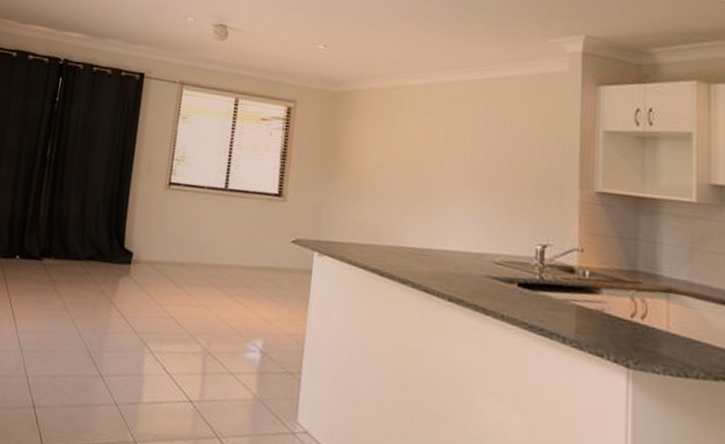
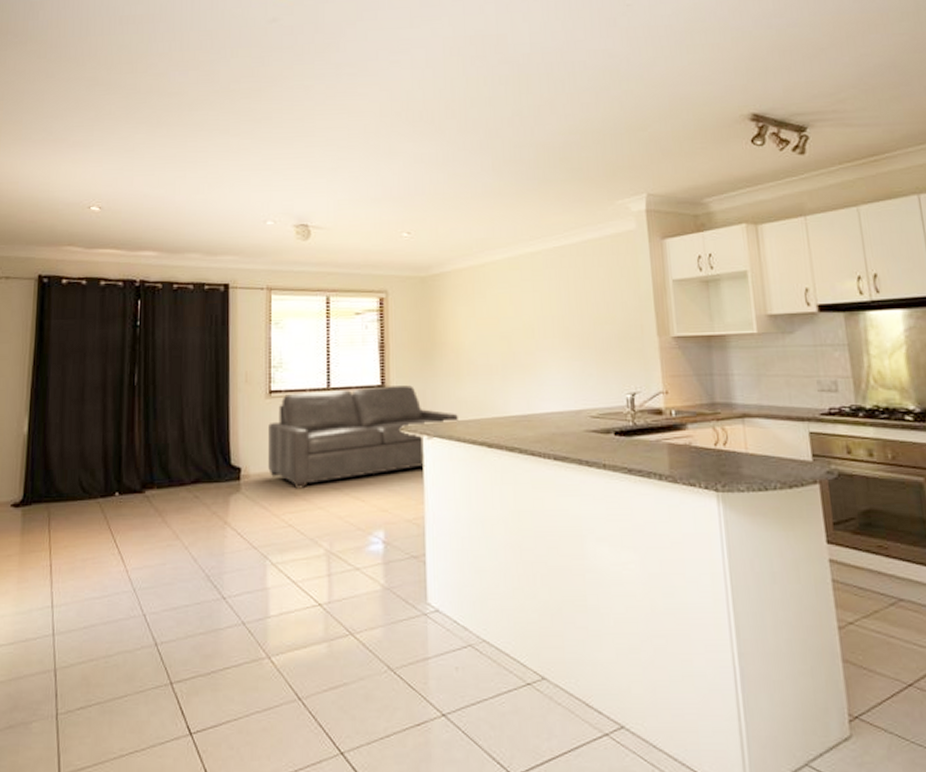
sofa: none [158,188,352,284] -> present [268,385,458,489]

